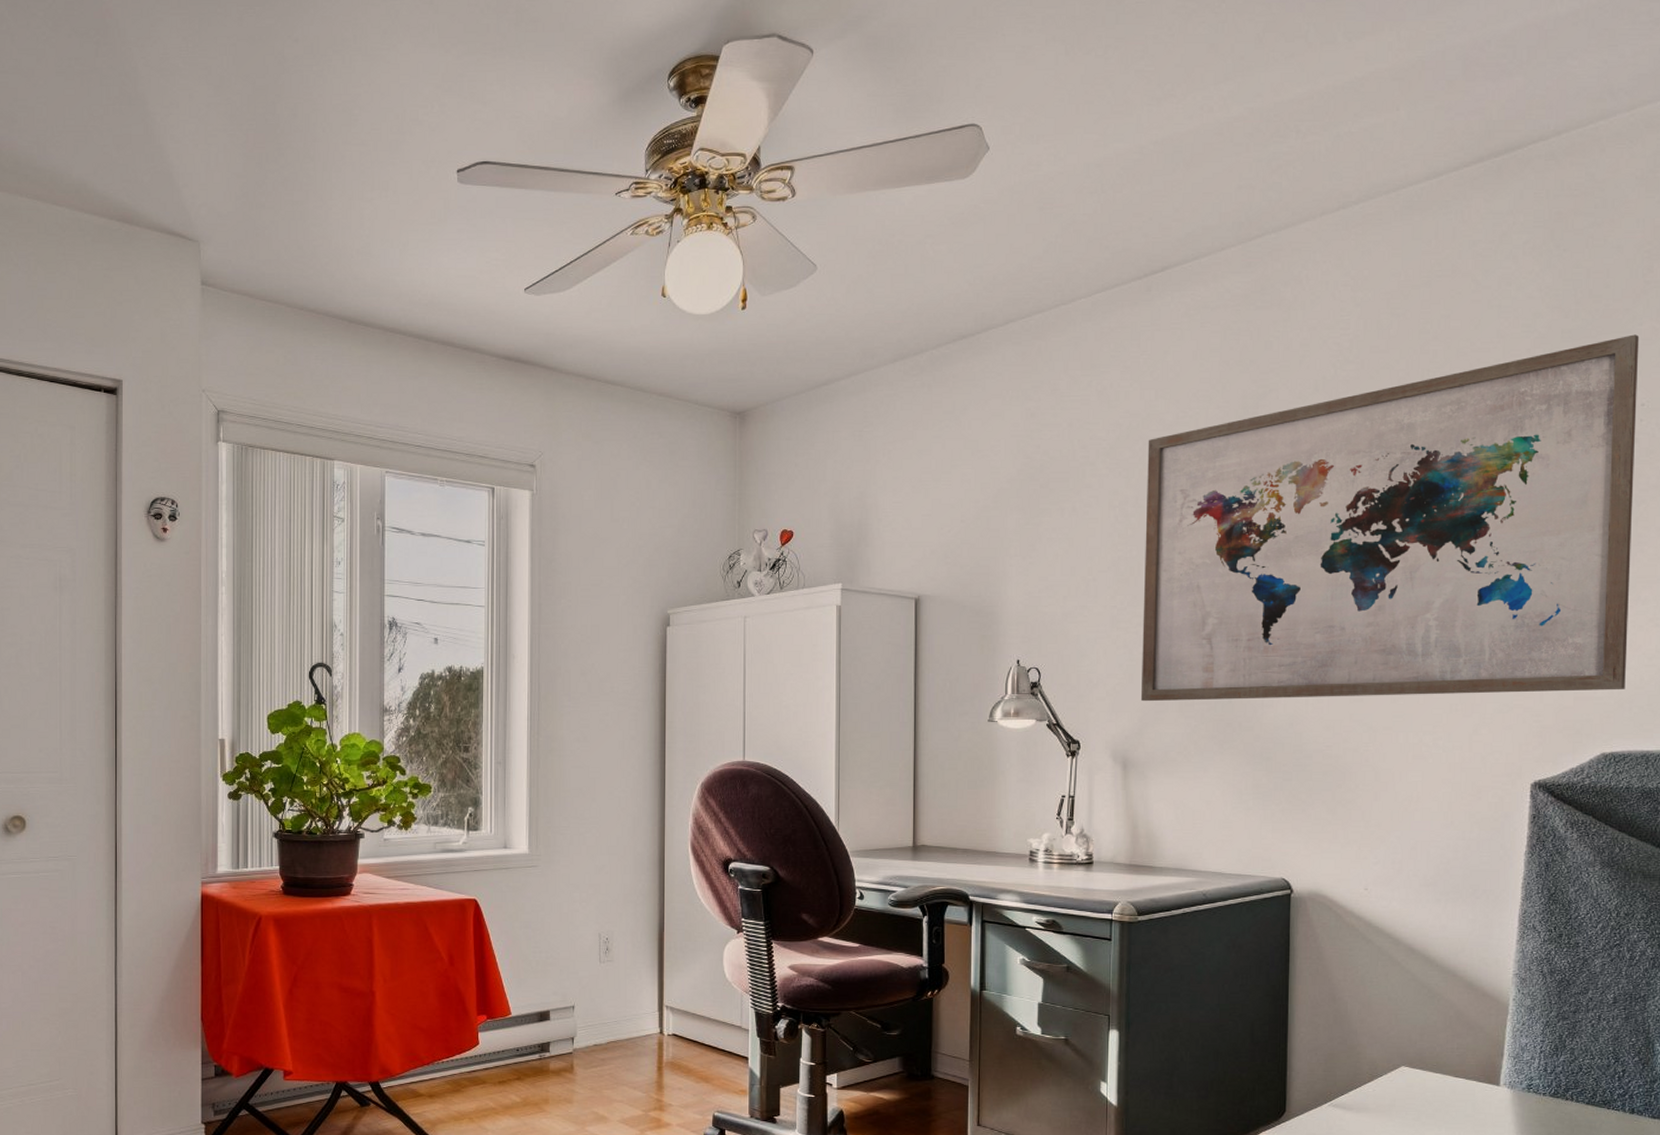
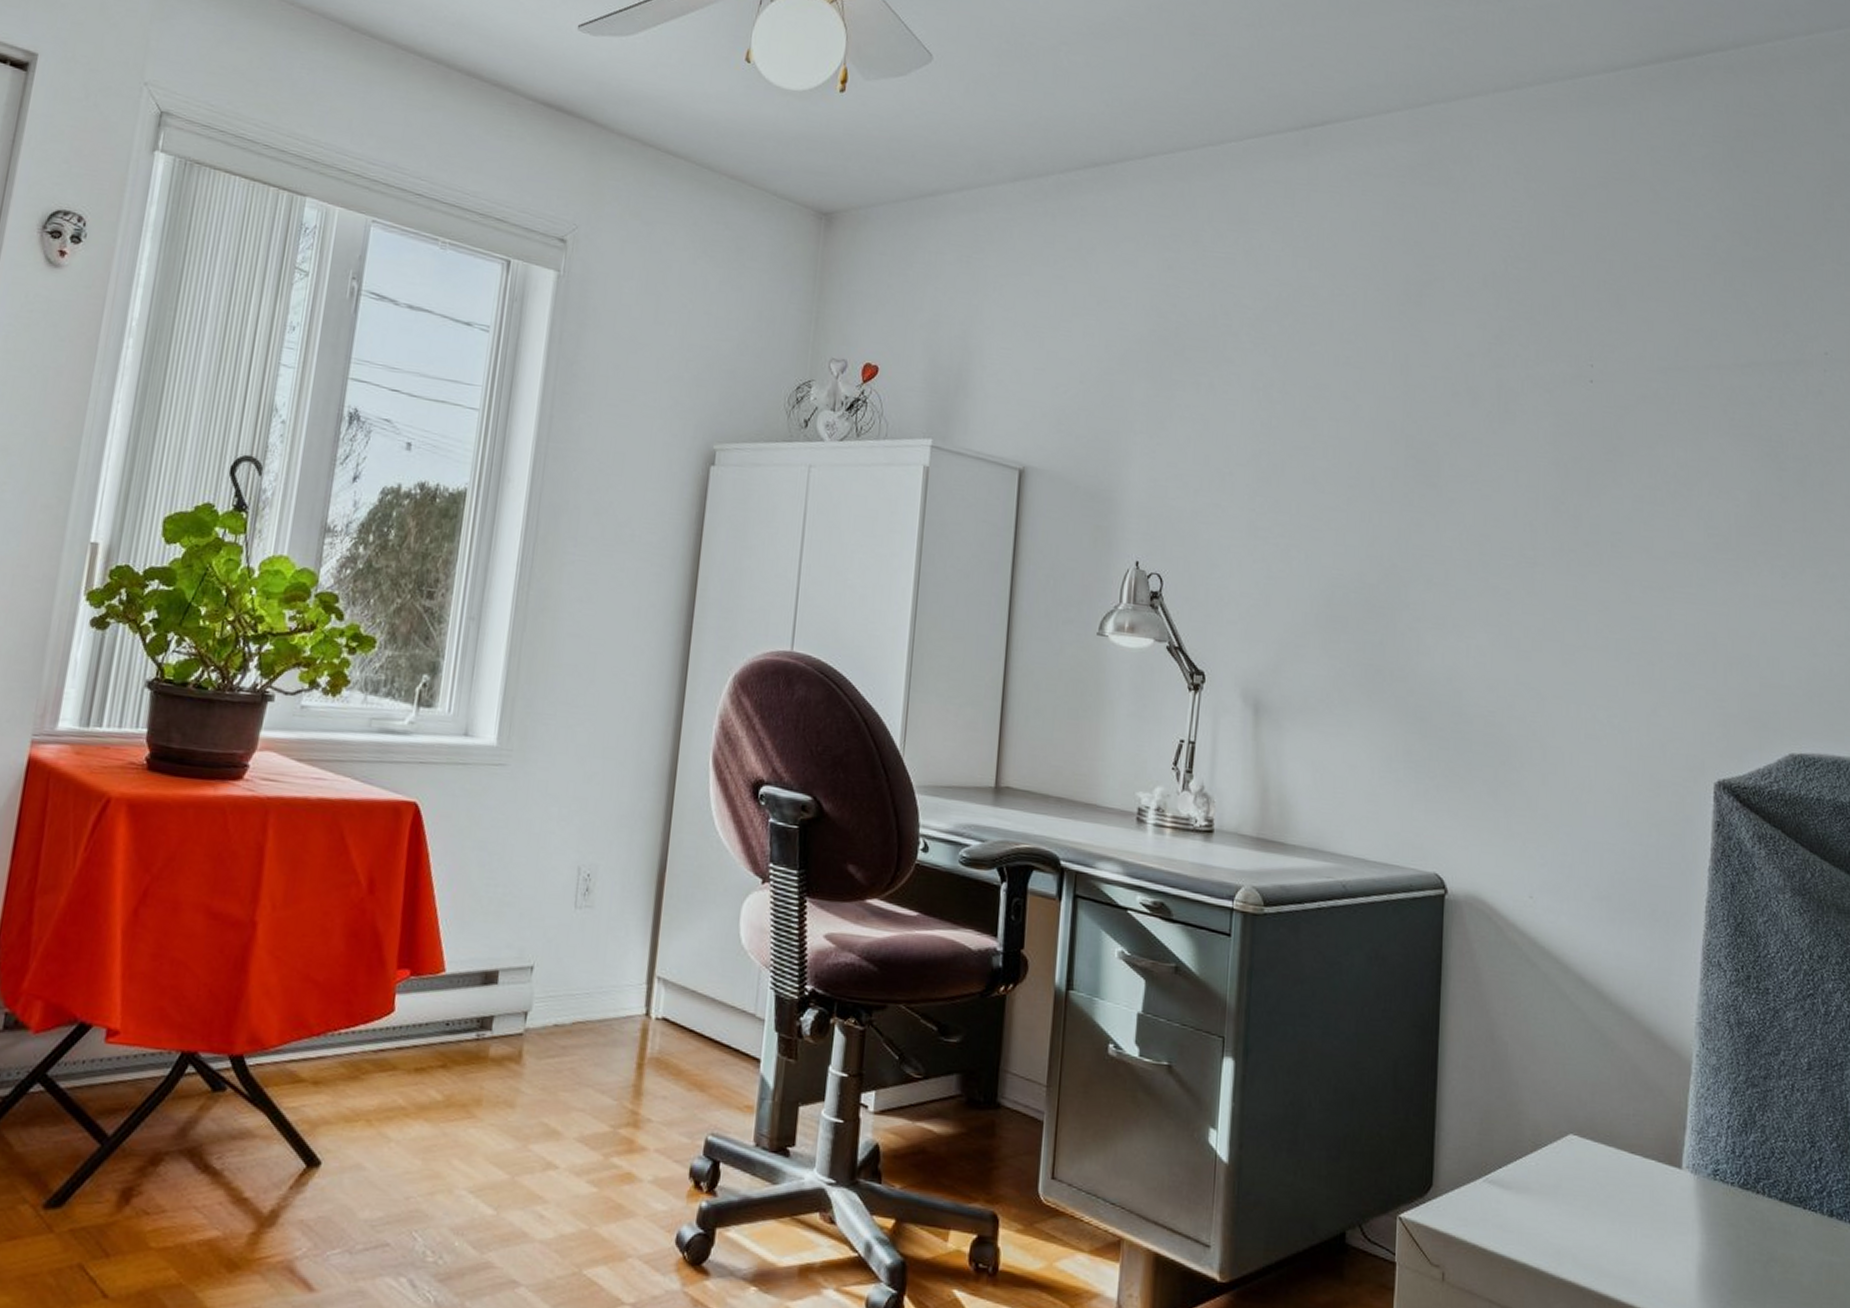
wall art: present [1140,334,1640,702] -> none [1278,274,1821,680]

